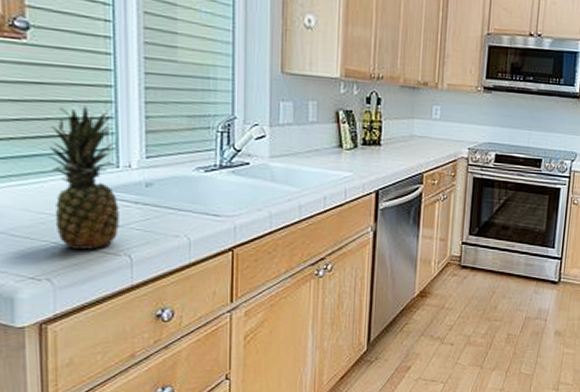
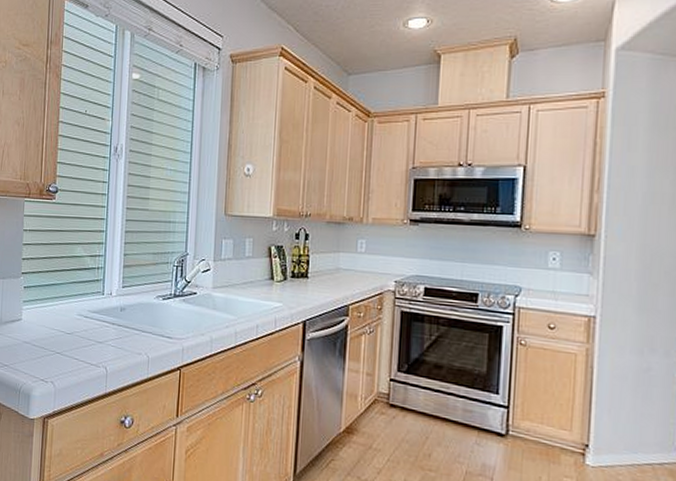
fruit: present [48,105,121,250] -> none [60,246,104,361]

